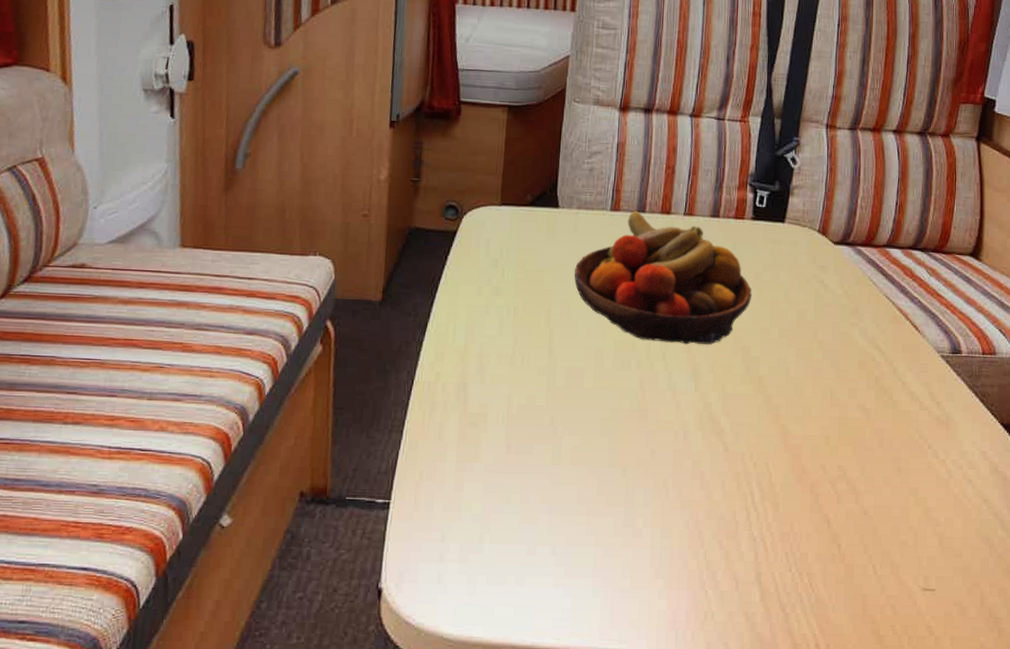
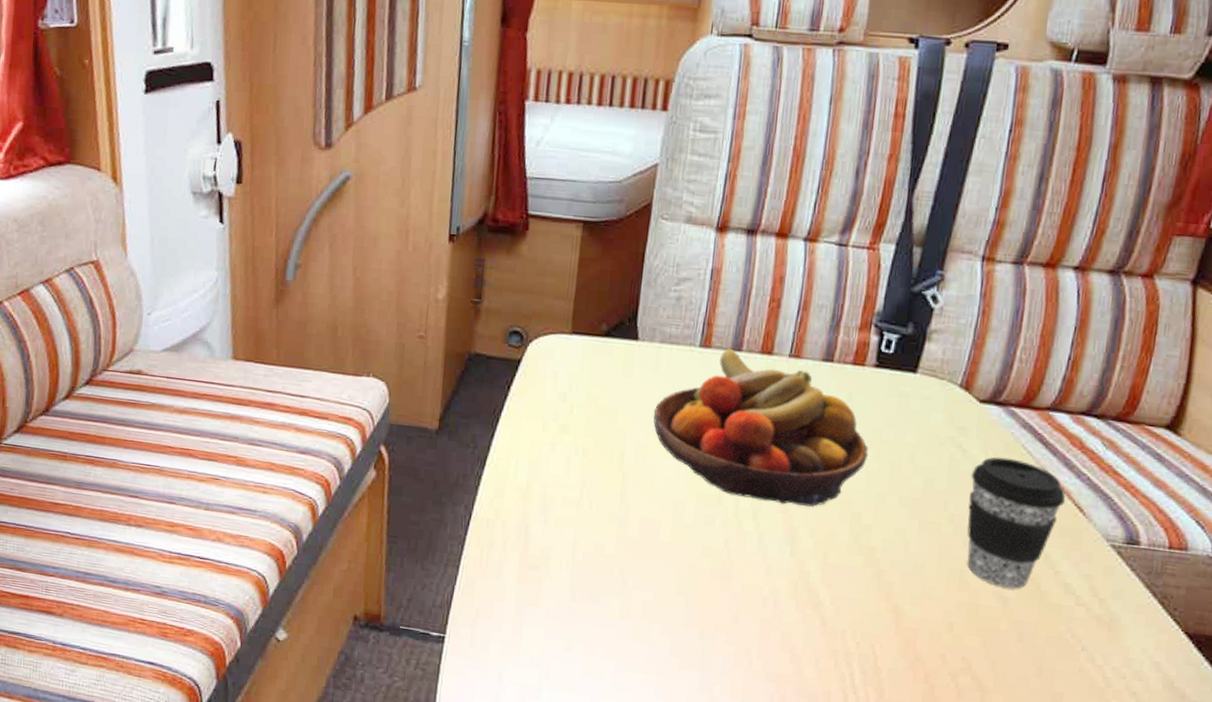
coffee cup: none [832,289,904,400] -> present [967,457,1066,589]

